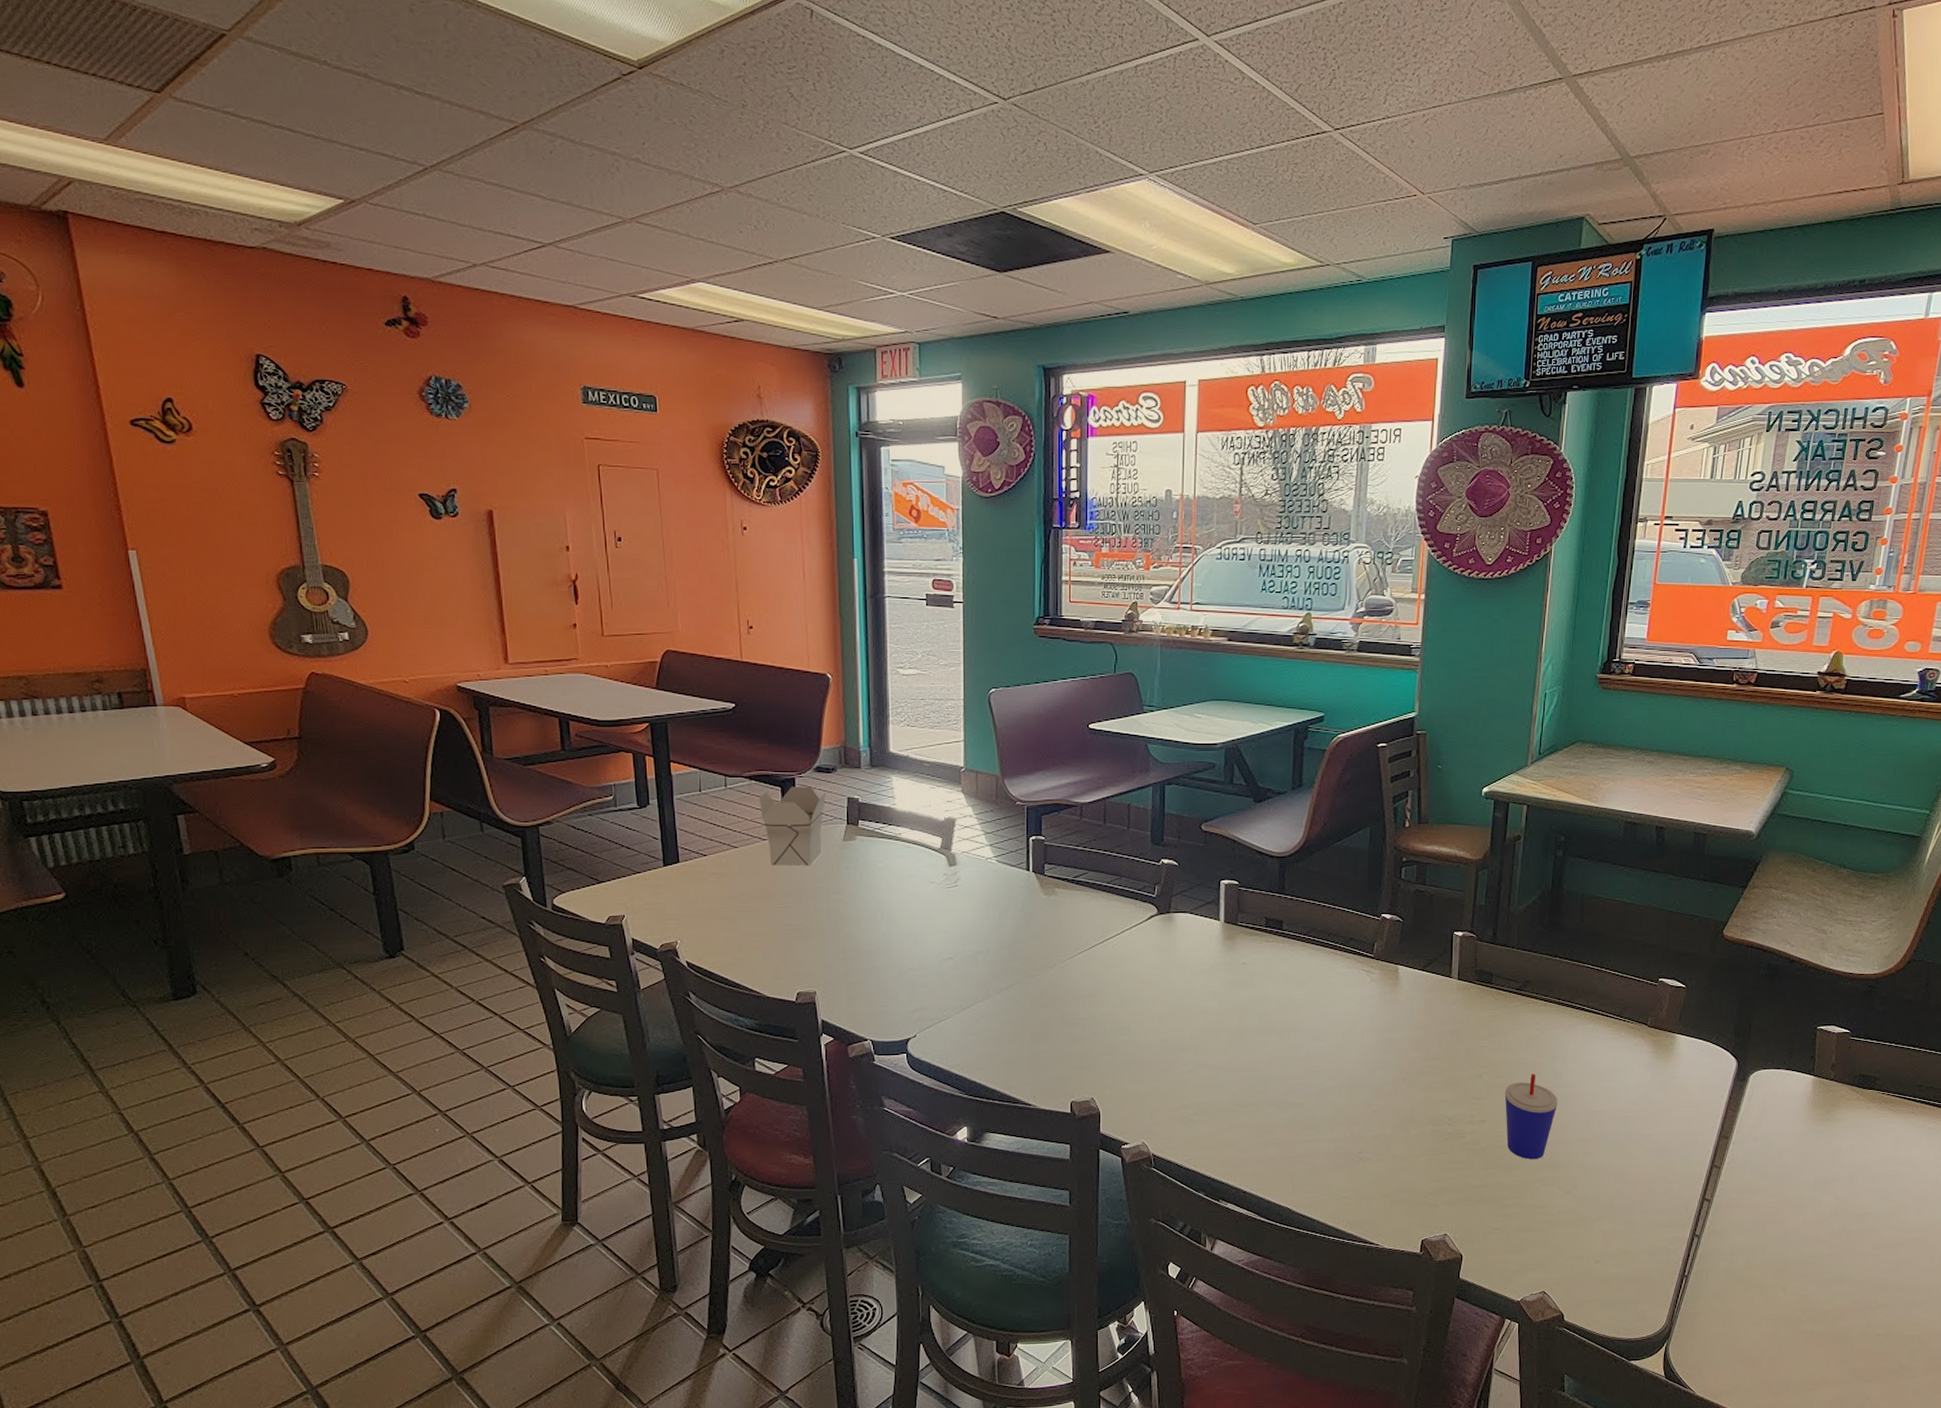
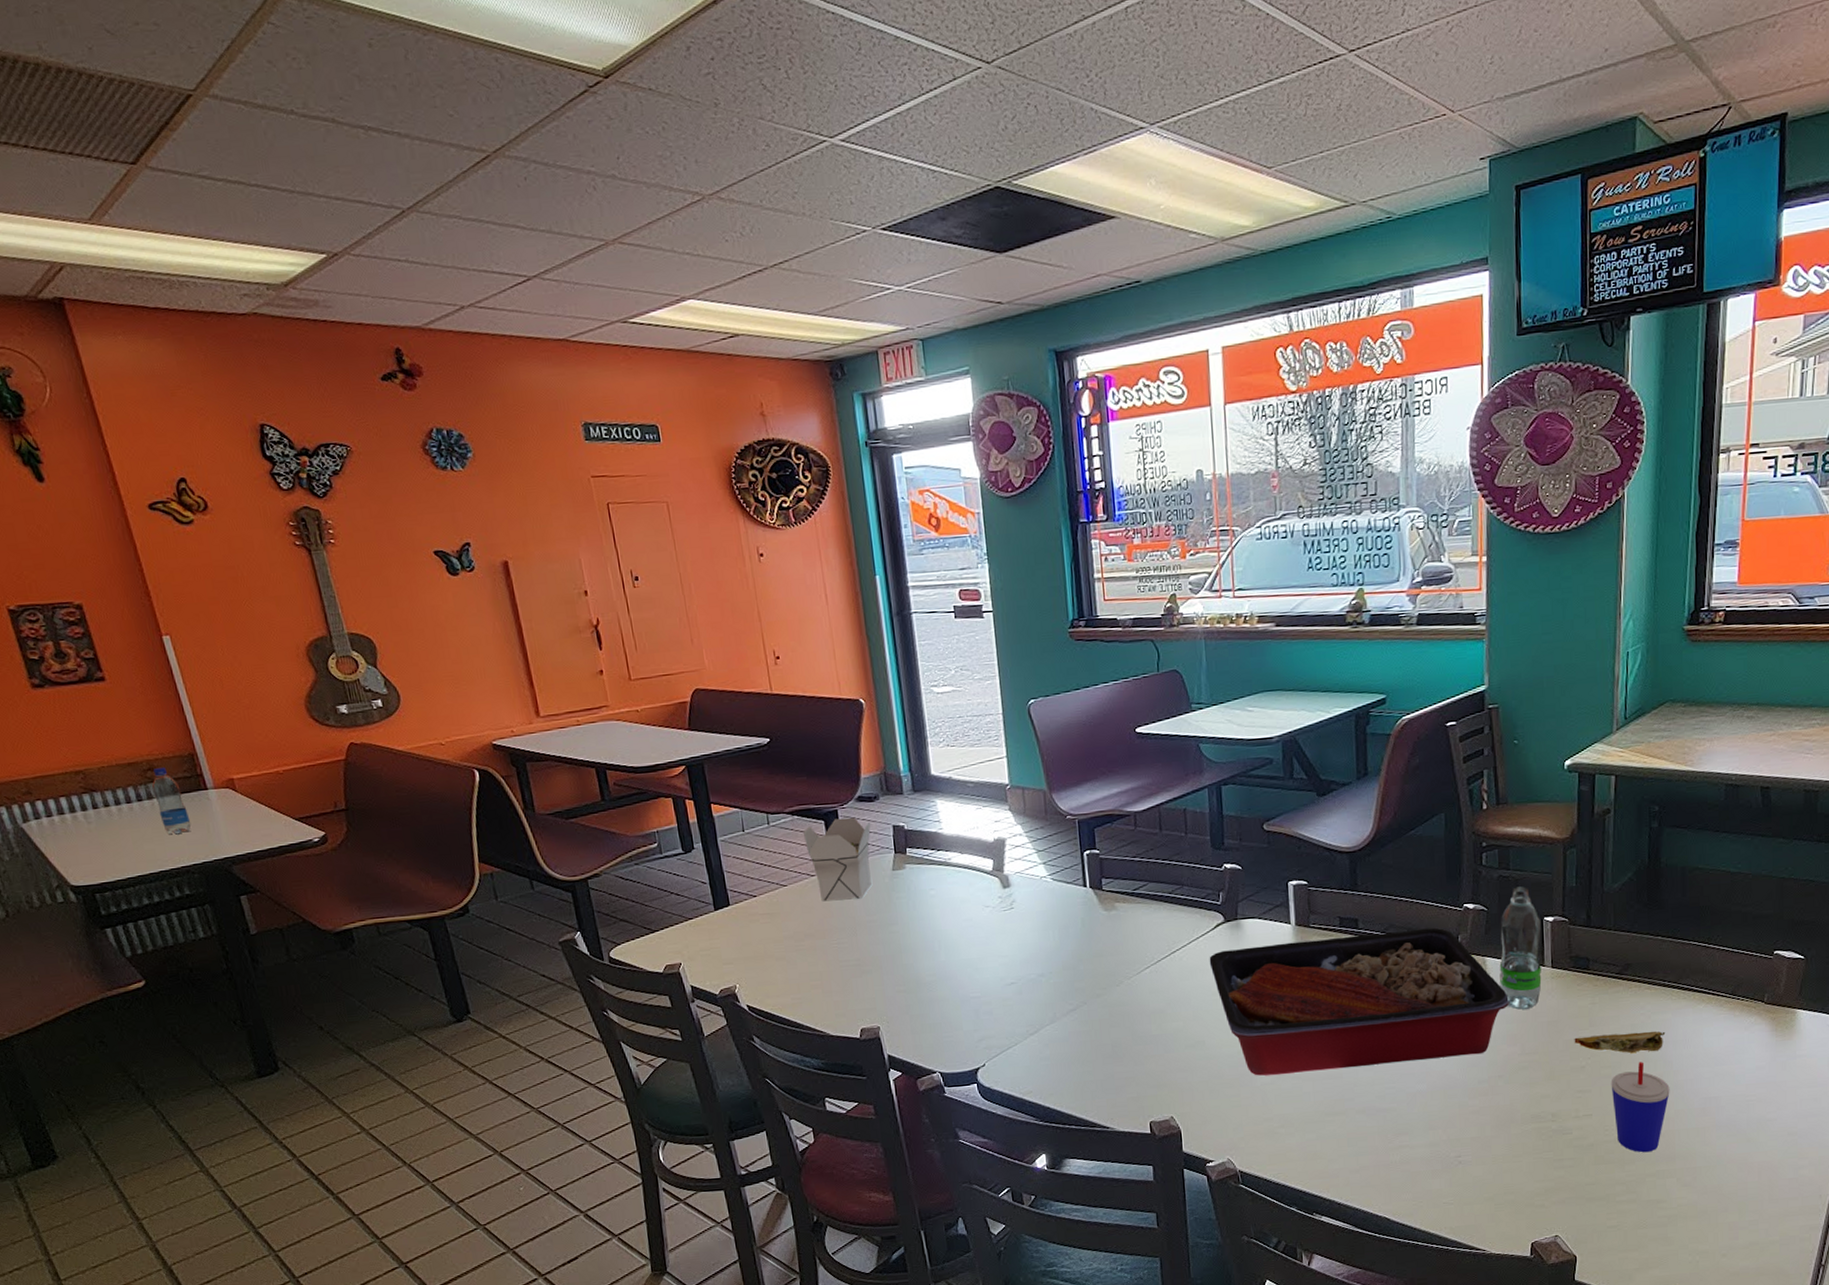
bottle: none [97,679,135,748] -> present [151,766,191,835]
tray: none [1140,934,1417,1064] -> present [1209,927,1509,1076]
bottle: none [1410,901,1452,1017] -> present [1499,886,1542,1010]
taco: none [1474,1045,1557,1065] -> present [1574,1031,1666,1053]

